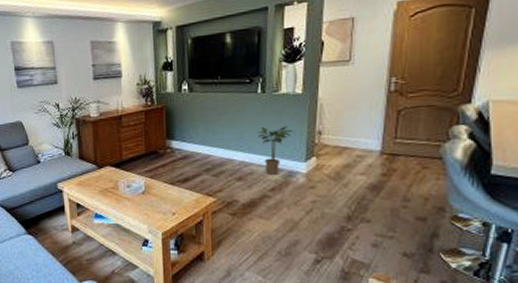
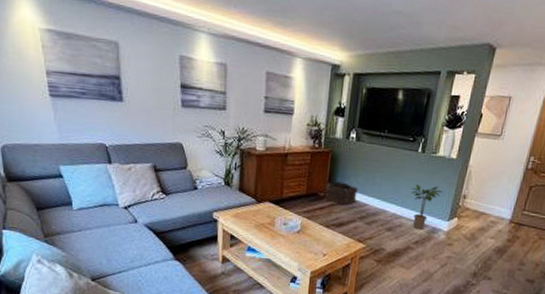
basket: none [165,136,199,160] -> present [325,181,358,206]

